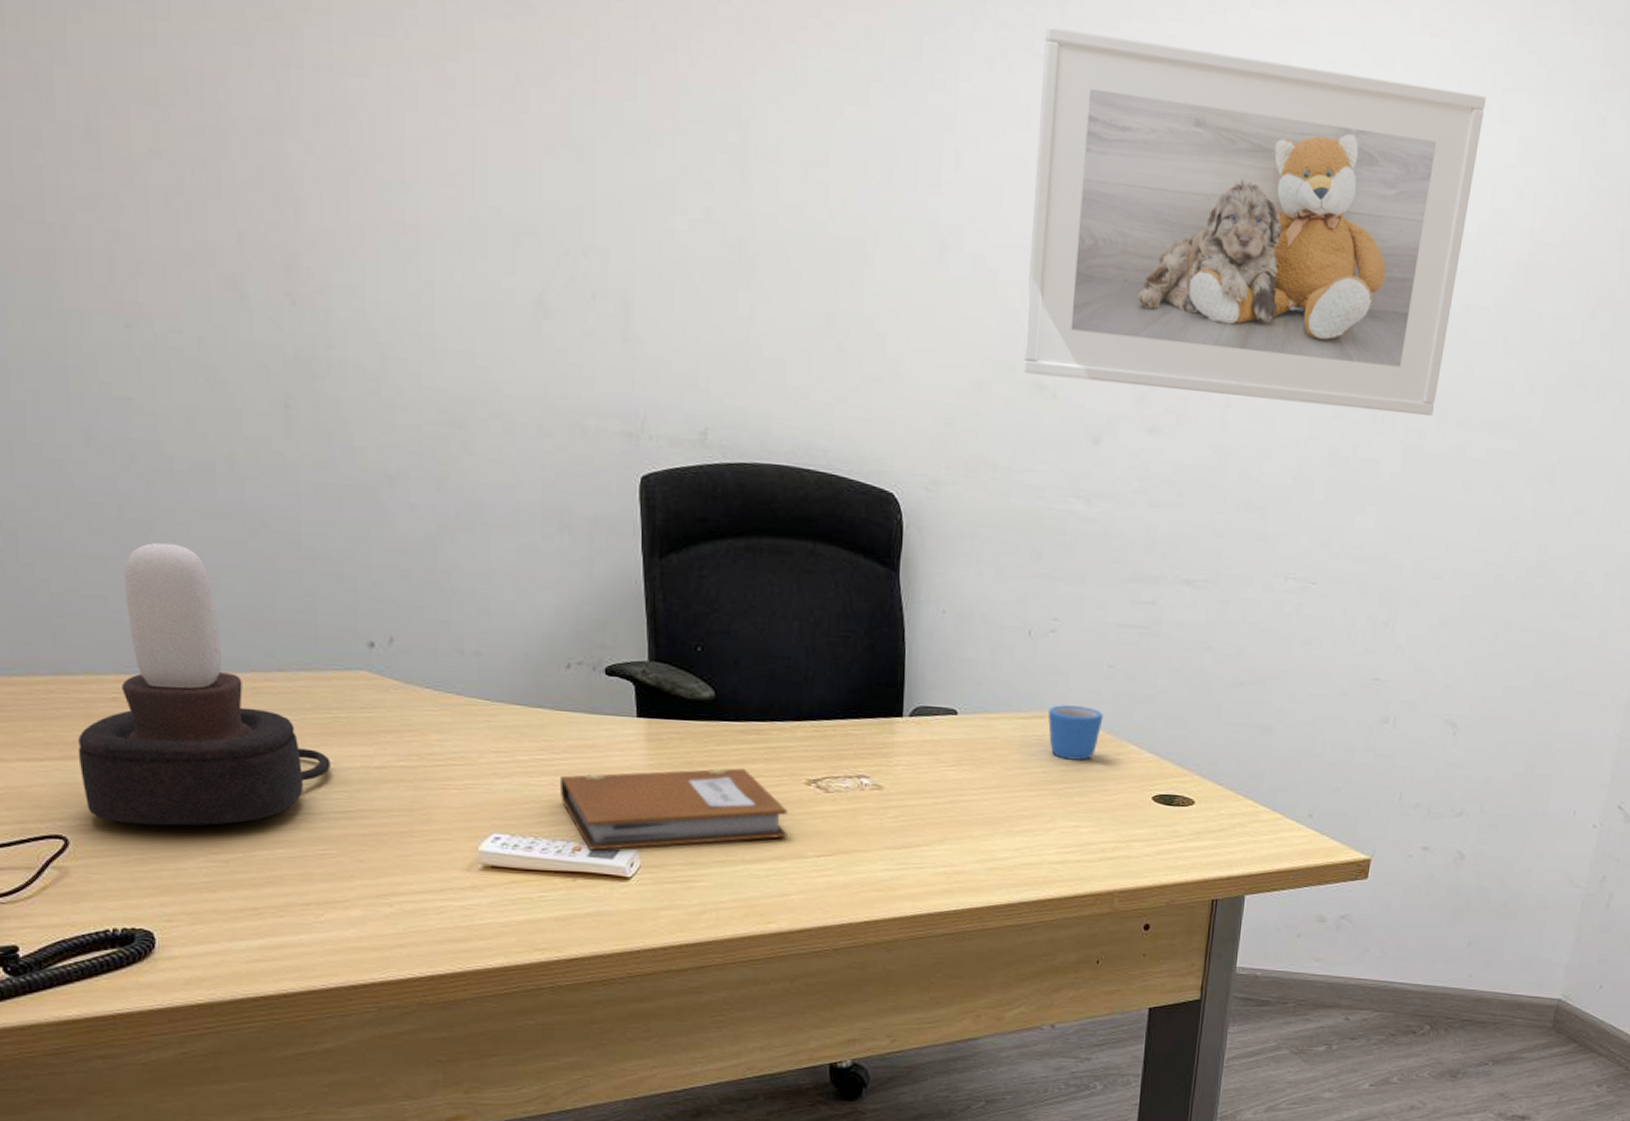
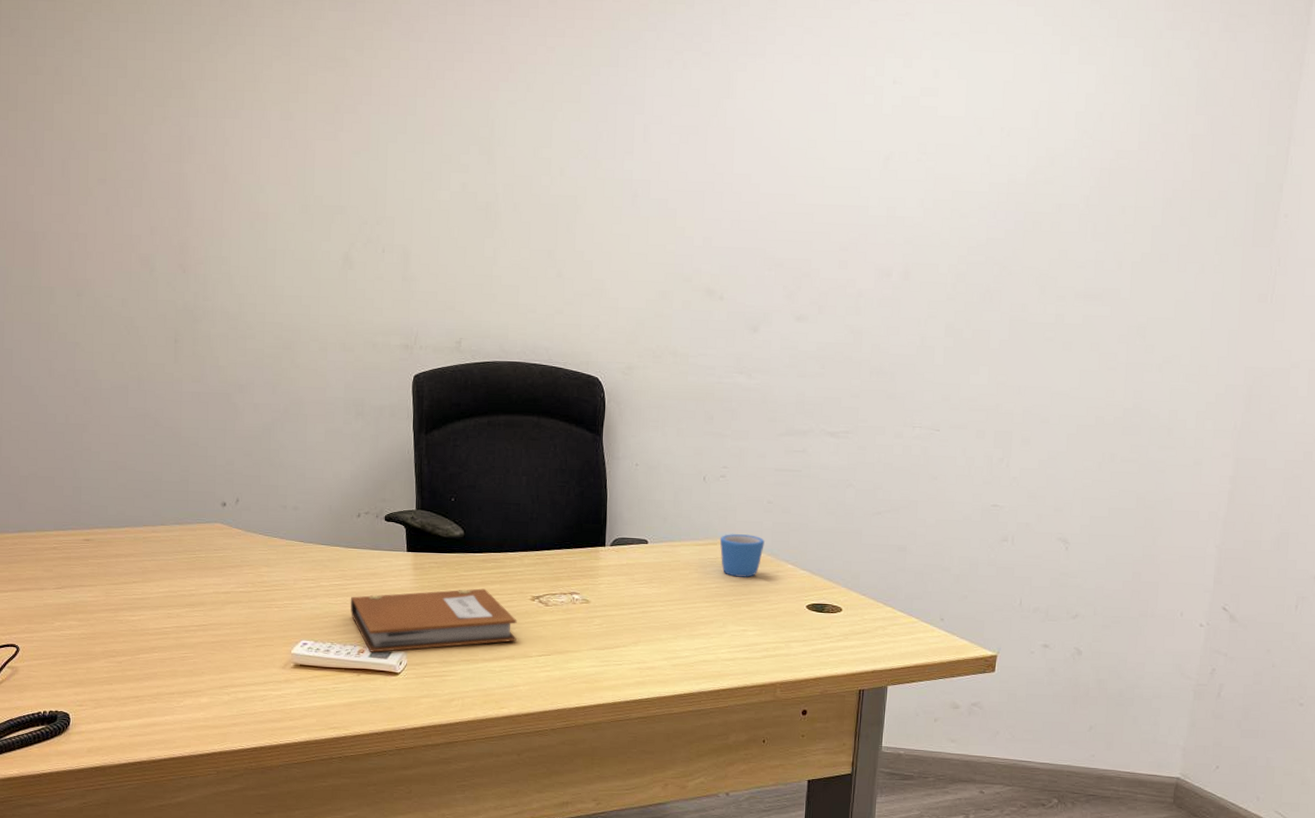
desk lamp: present [77,542,331,826] -> none [29,438,193,637]
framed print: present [1023,26,1486,416] -> none [697,32,1066,293]

